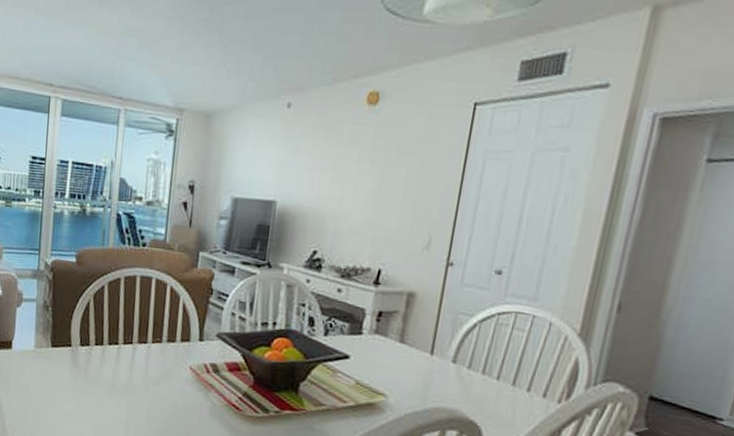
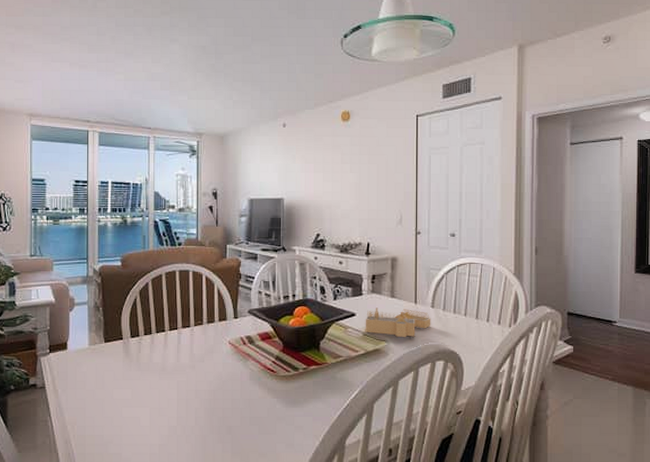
house frame: none [358,352,450,396] -> present [365,307,431,338]

